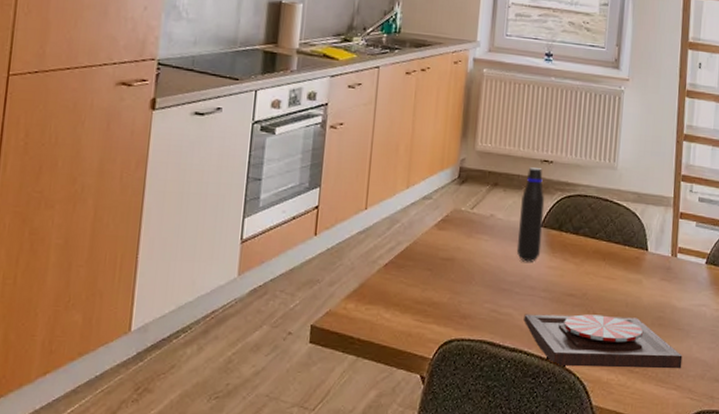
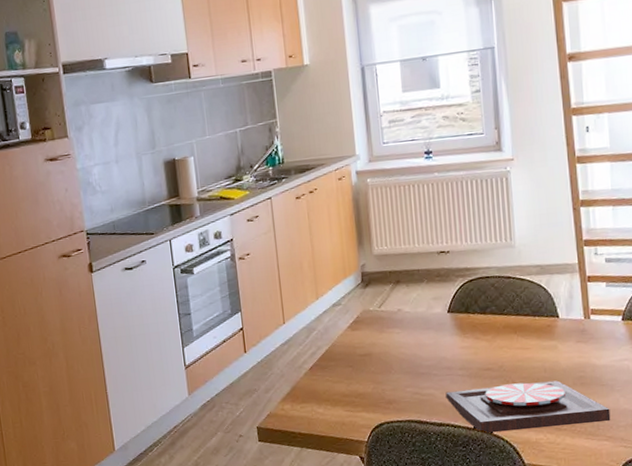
water bottle: present [516,167,545,262] -> none [425,259,452,347]

